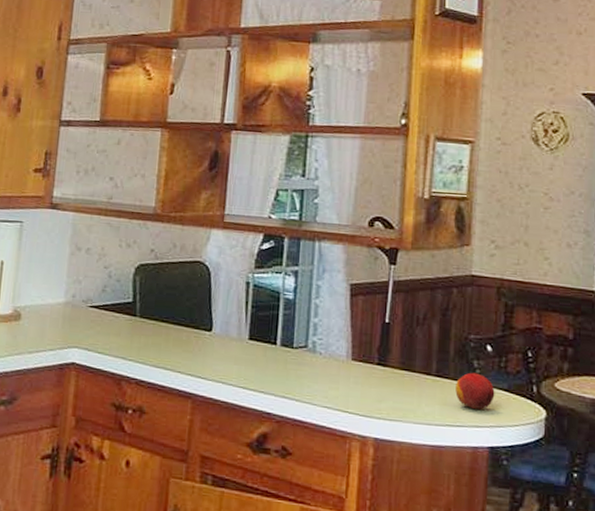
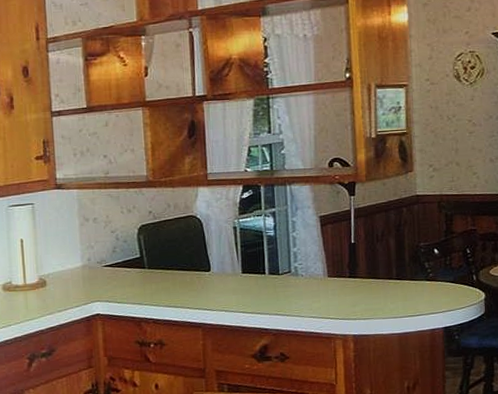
fruit: present [455,372,495,409] -> none [413,272,444,300]

